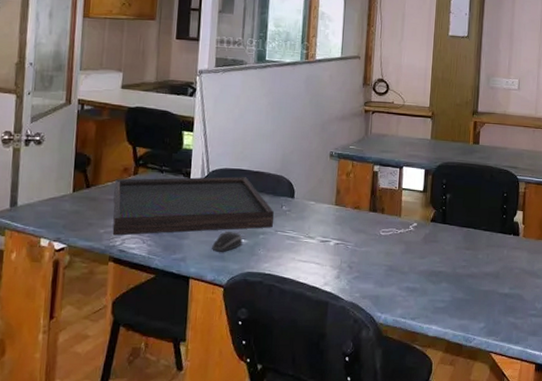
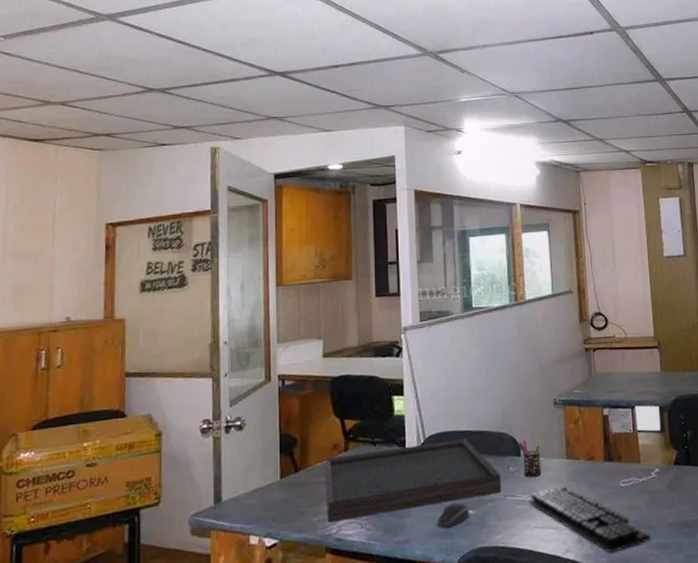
pen holder: none [292,184,314,217] -> present [517,440,542,477]
keyboard: none [296,228,402,290] -> present [529,485,652,553]

